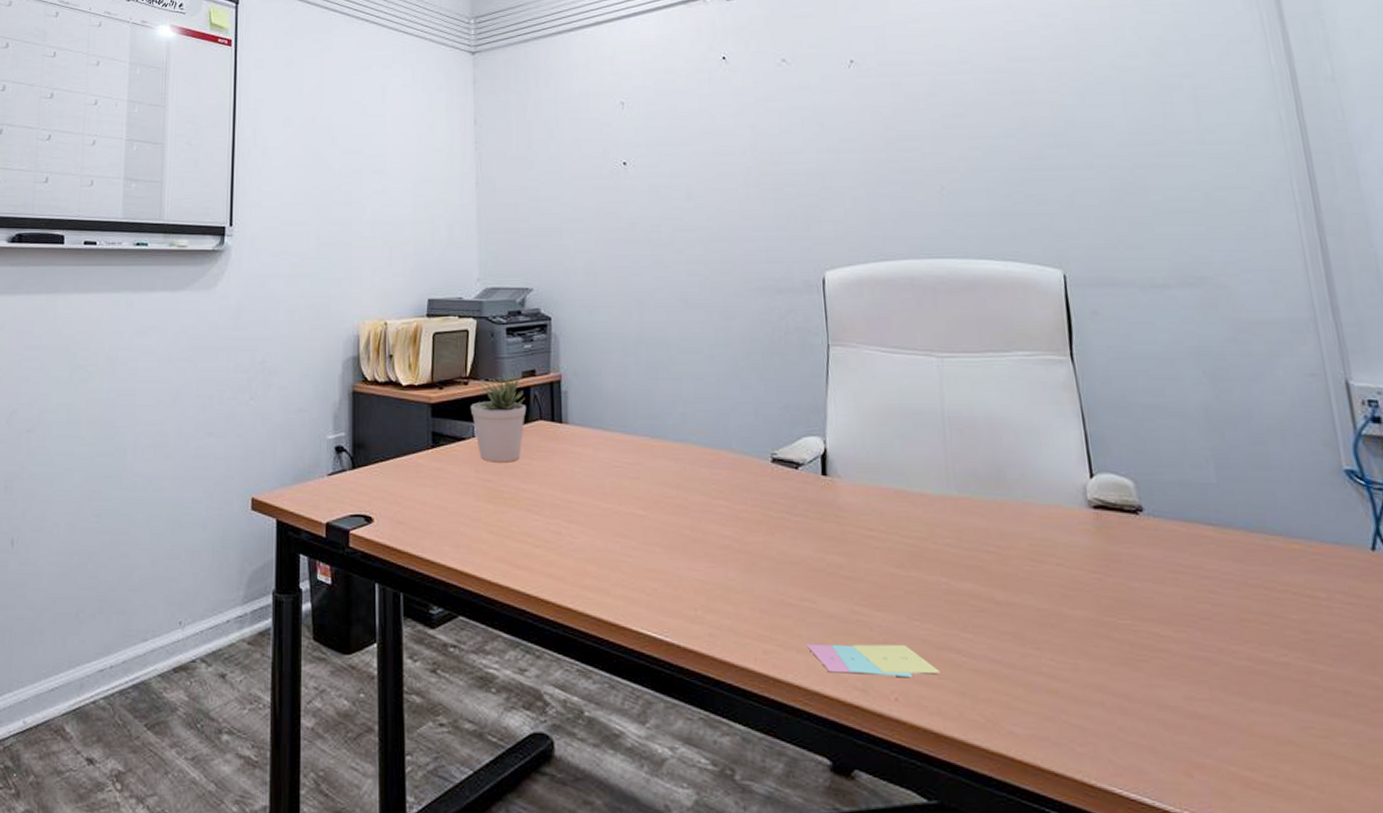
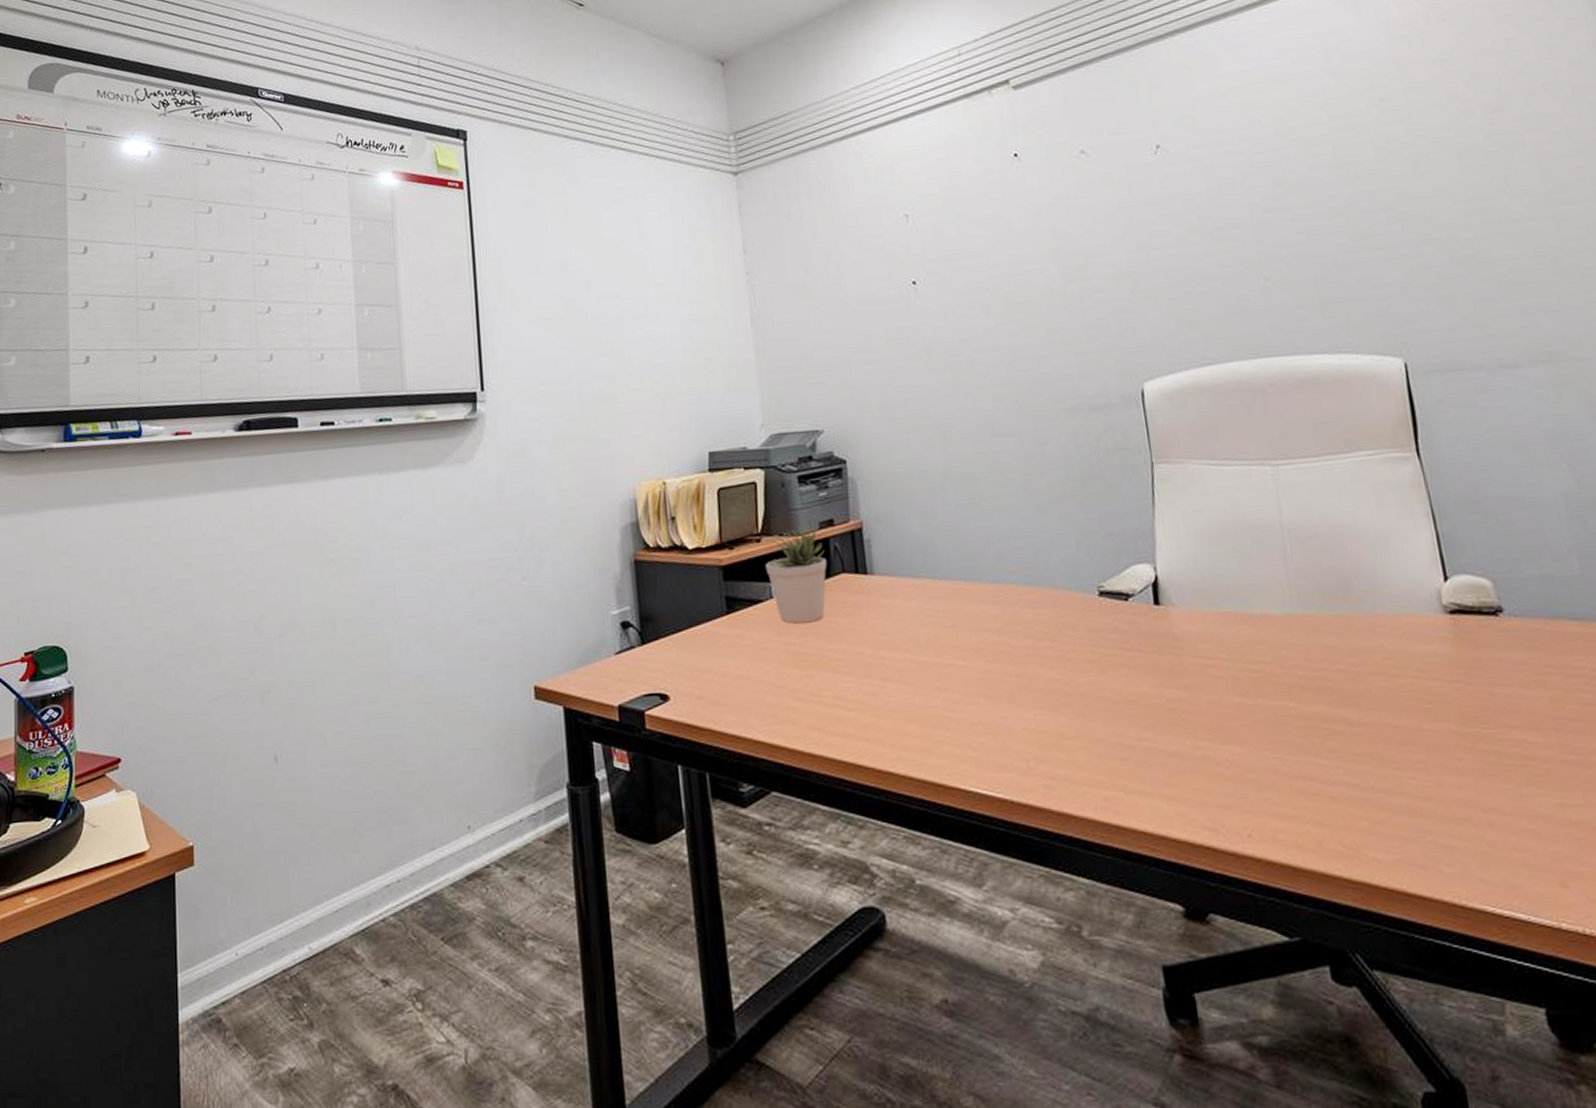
sticky notes: present [806,643,941,677] -> none [1149,777,1295,814]

